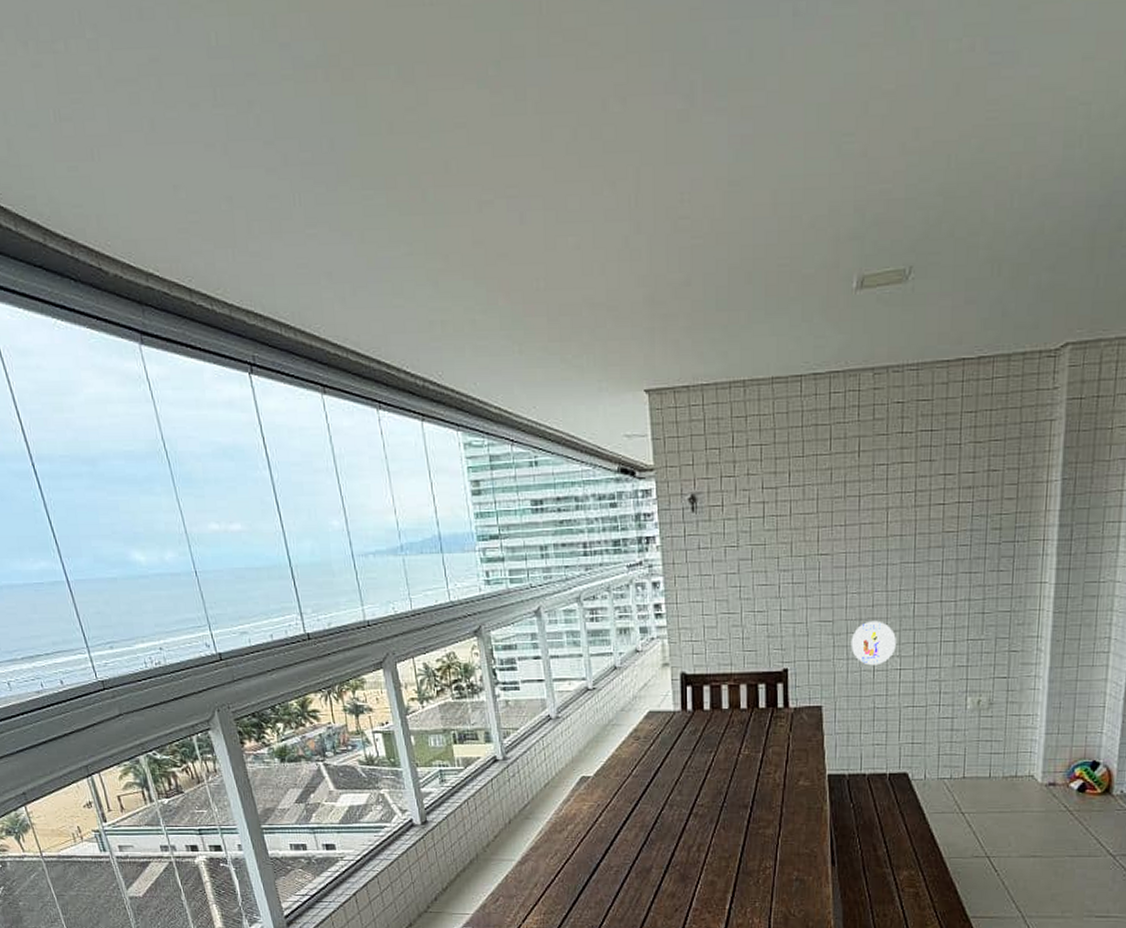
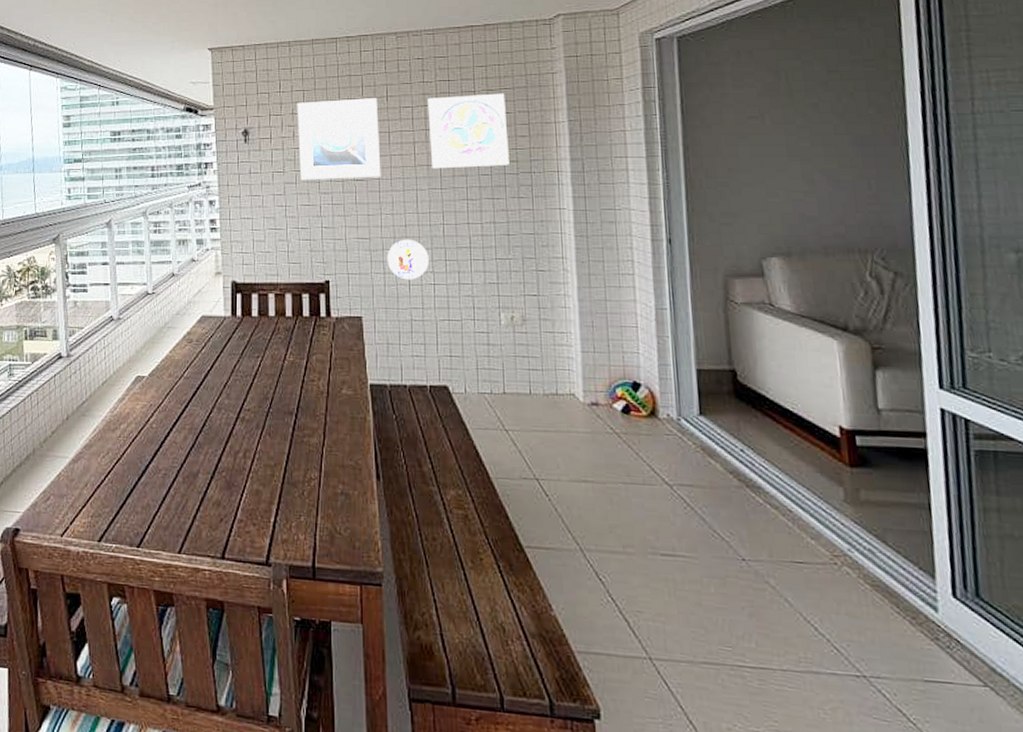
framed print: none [753,453,849,556] -> present [297,98,381,181]
wall ornament: none [905,446,995,539] -> present [427,93,510,169]

